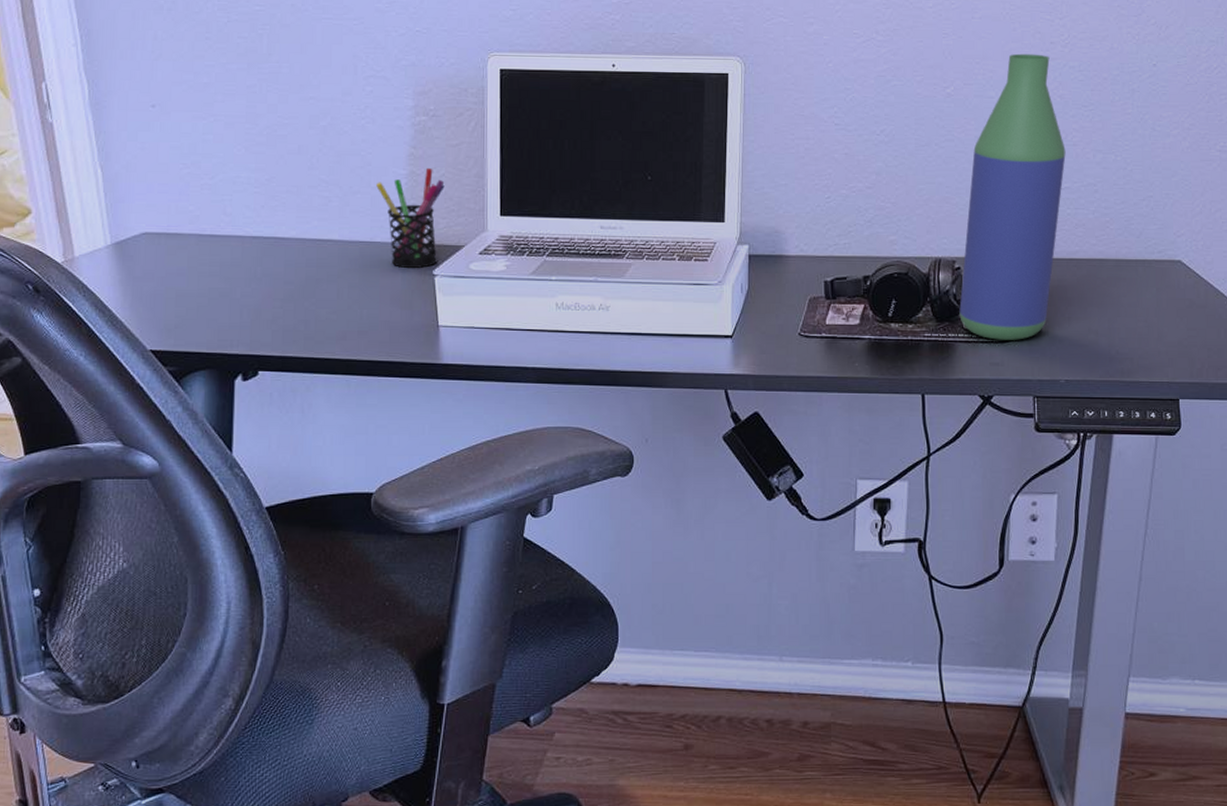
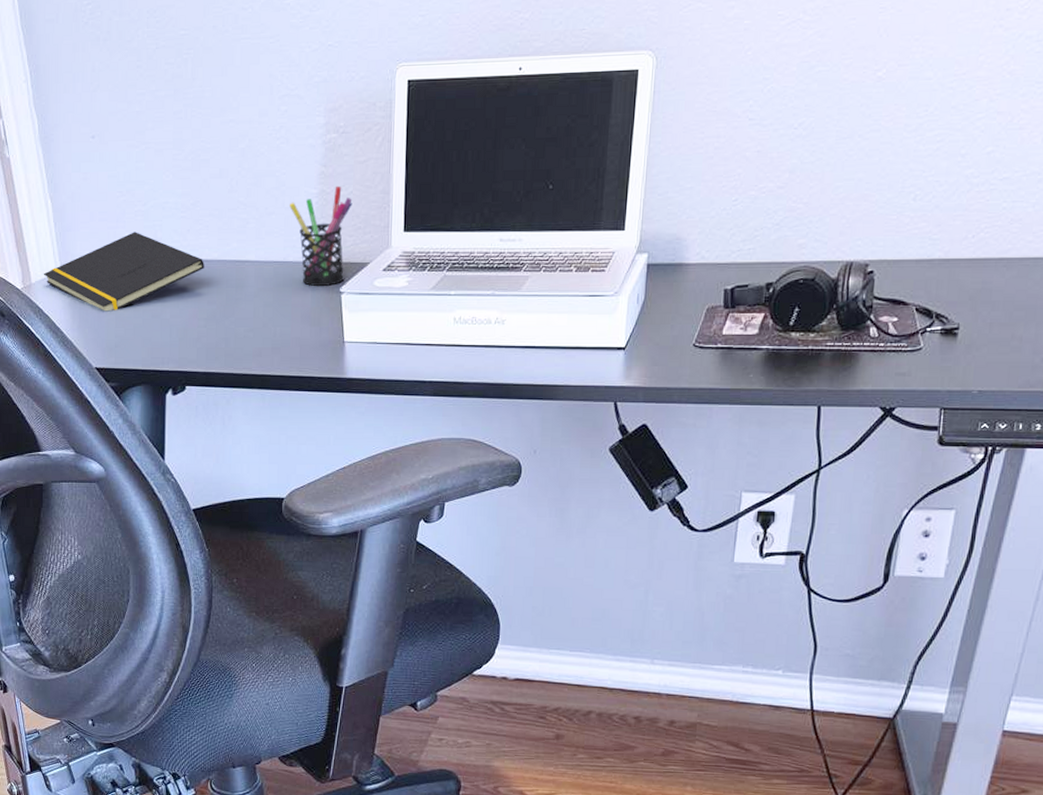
notepad: none [90,206,281,289] -> present [44,232,204,312]
bottle: present [959,53,1066,340] -> none [867,24,1010,349]

